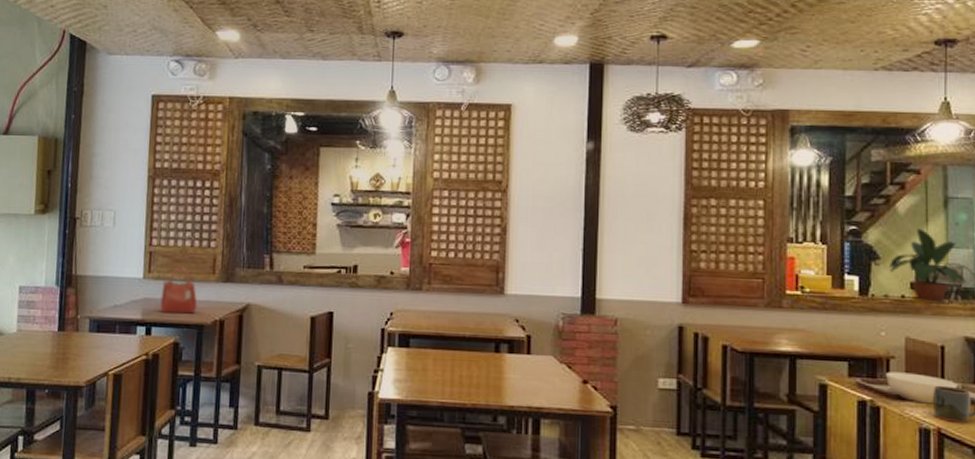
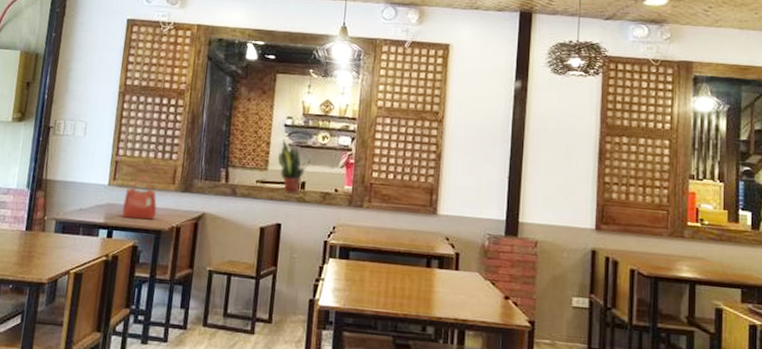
potted plant: none [326,220,363,279] -> present [278,140,311,194]

